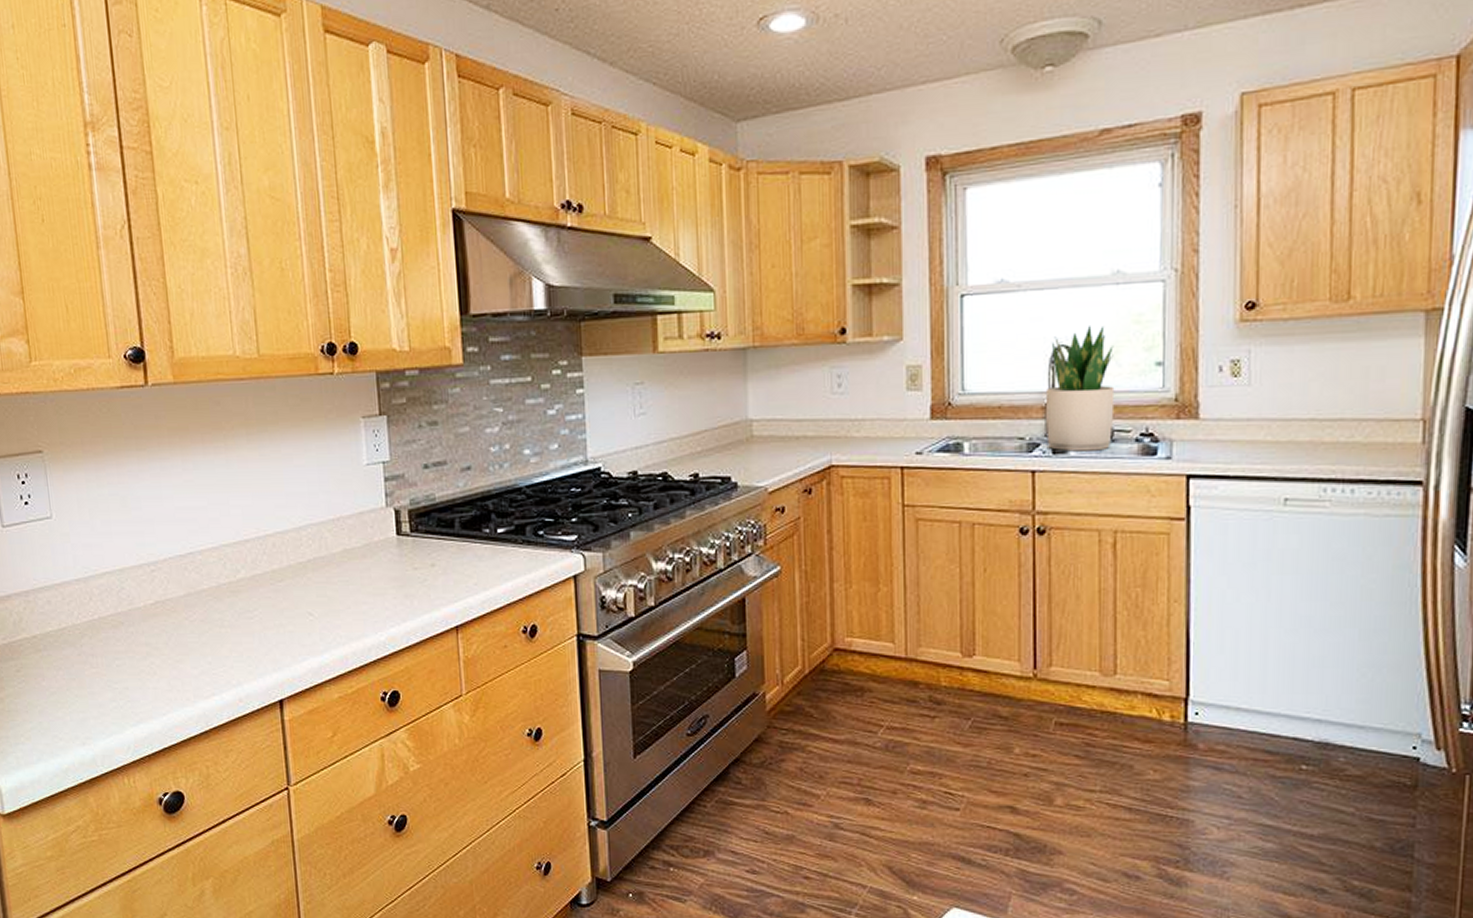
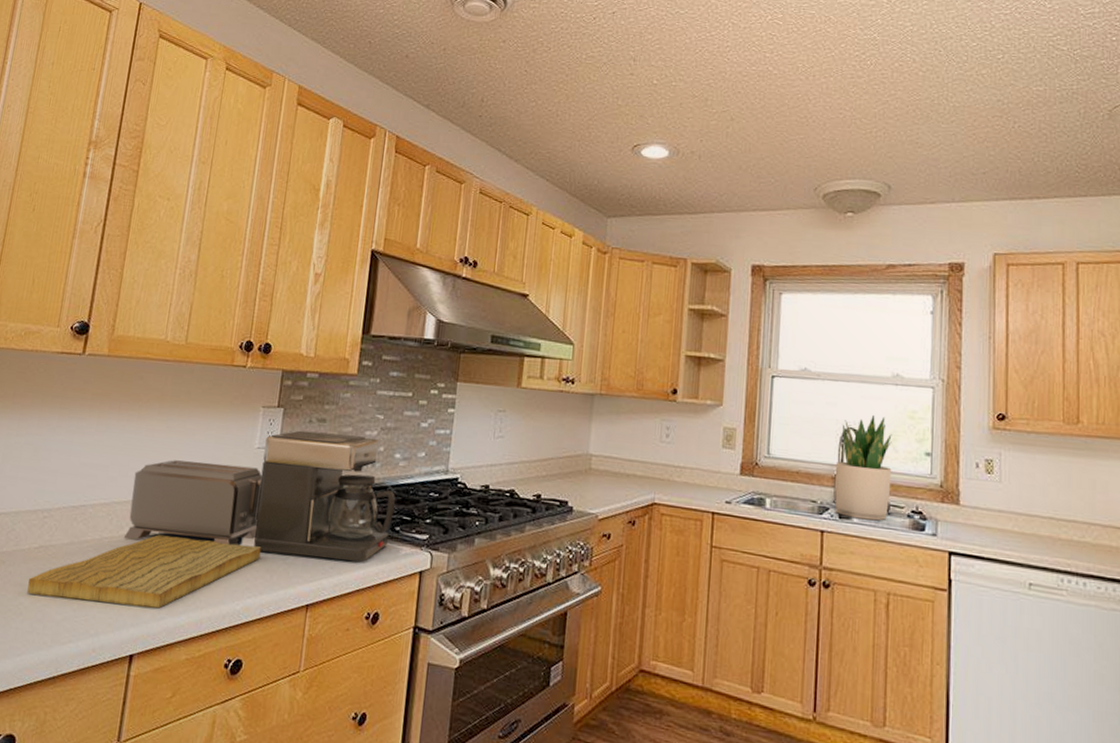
cutting board: none [154,572,395,652] -> present [27,534,262,609]
toaster: none [237,487,385,583] -> present [123,460,262,545]
coffee maker: none [373,435,534,576] -> present [254,430,396,562]

